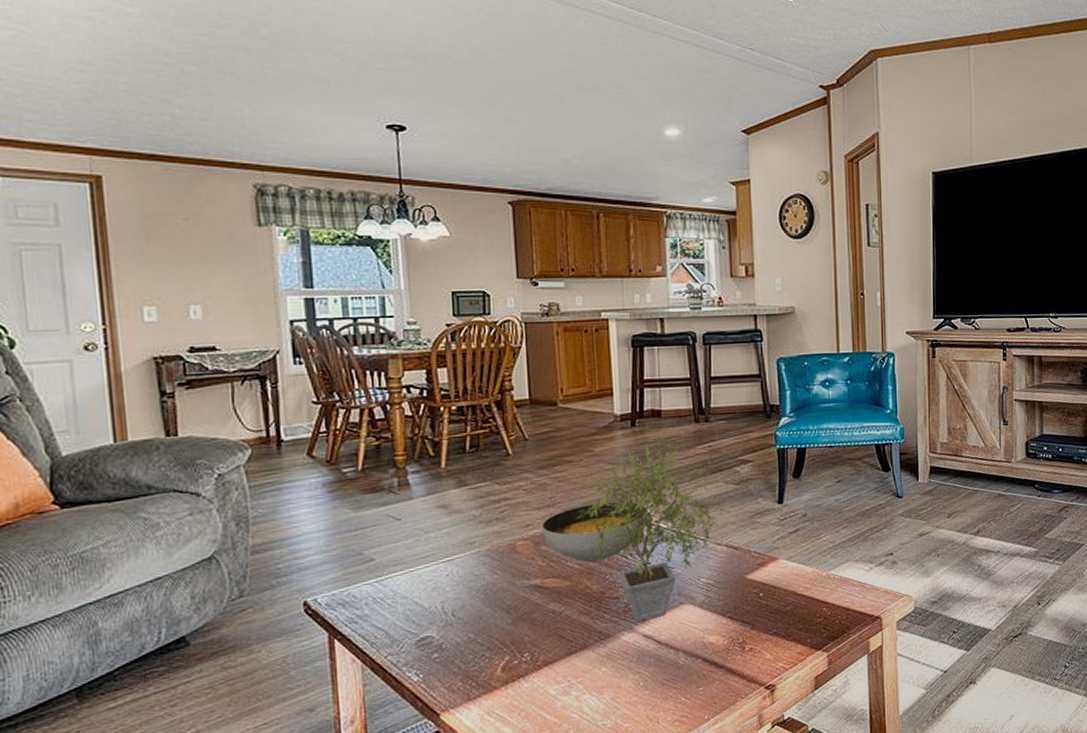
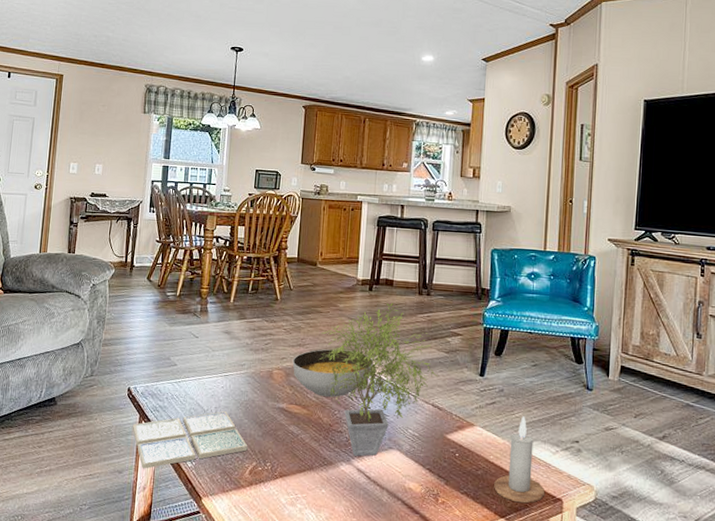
drink coaster: none [319,604,495,699] -> present [132,411,248,469]
candle: none [806,538,863,631] -> present [494,416,545,504]

